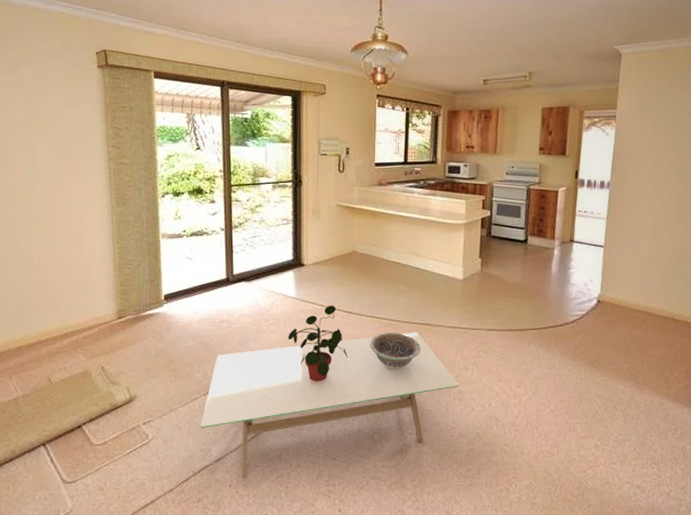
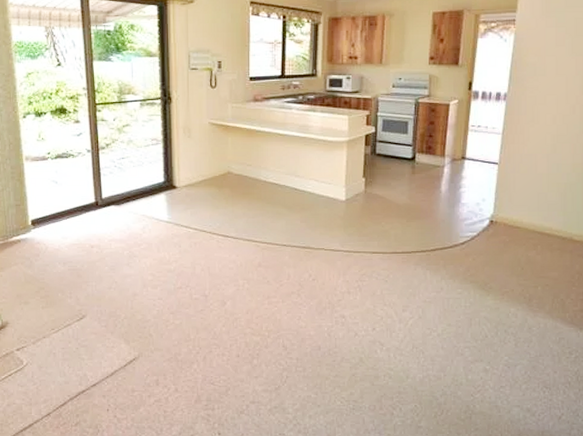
coffee table: present [200,332,460,478] -> none [75,255,342,402]
potted plant: present [287,305,349,382] -> none [161,228,225,307]
decorative bowl: present [369,332,422,370] -> none [247,255,302,295]

